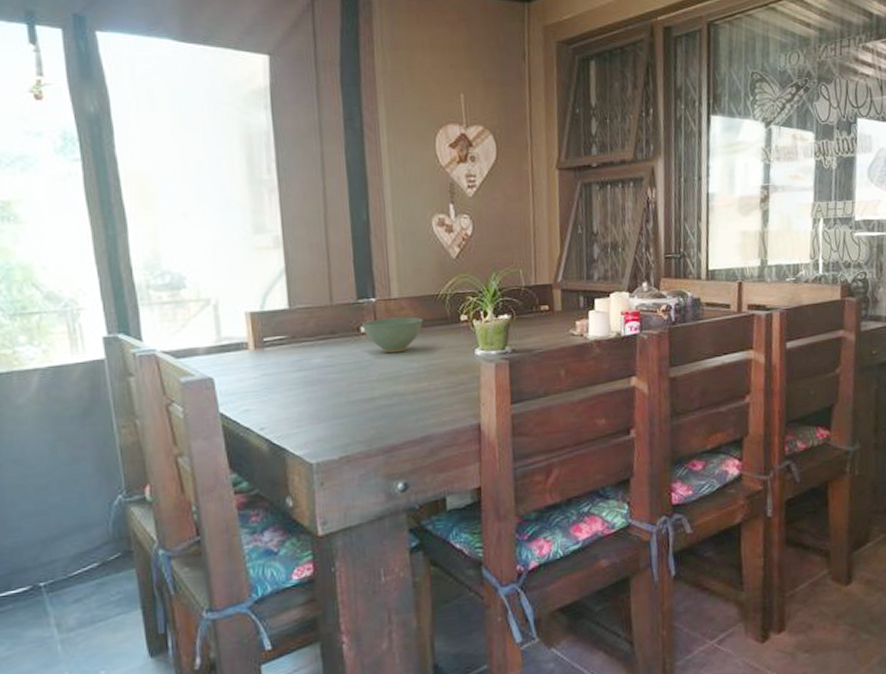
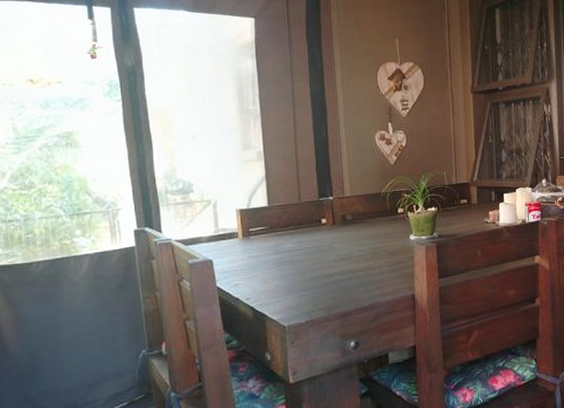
bowl: present [361,316,423,354] -> none [322,210,369,240]

